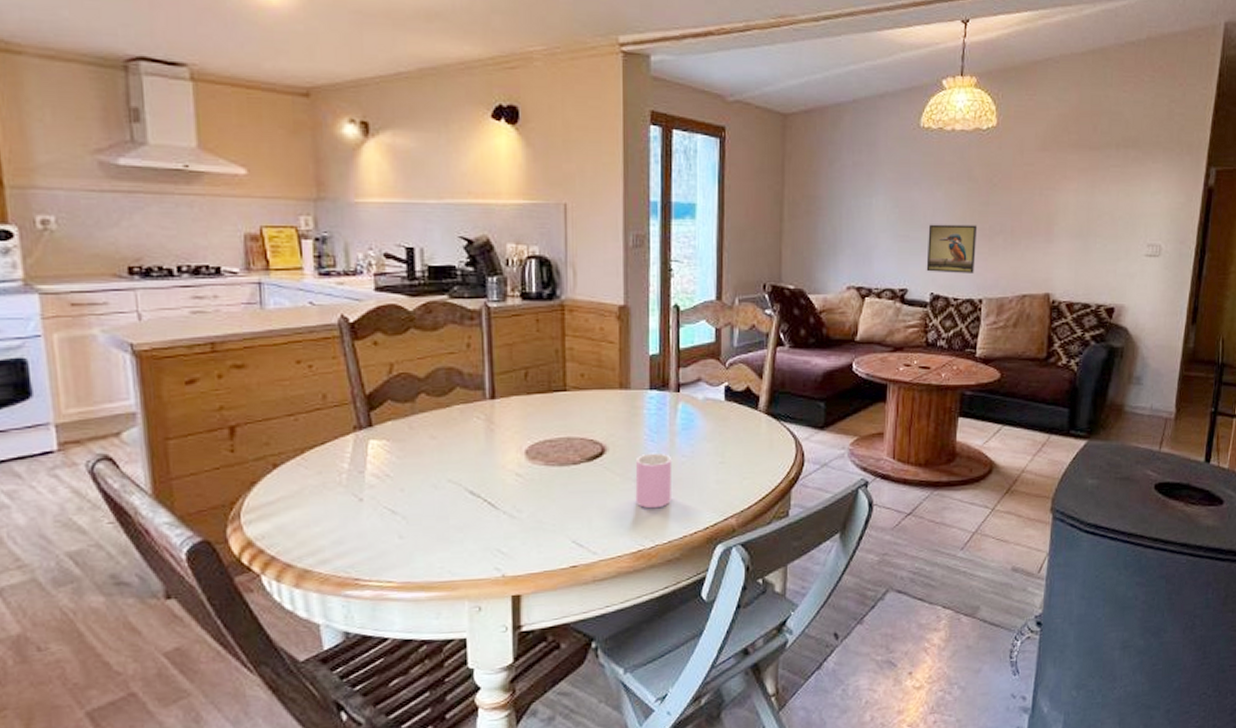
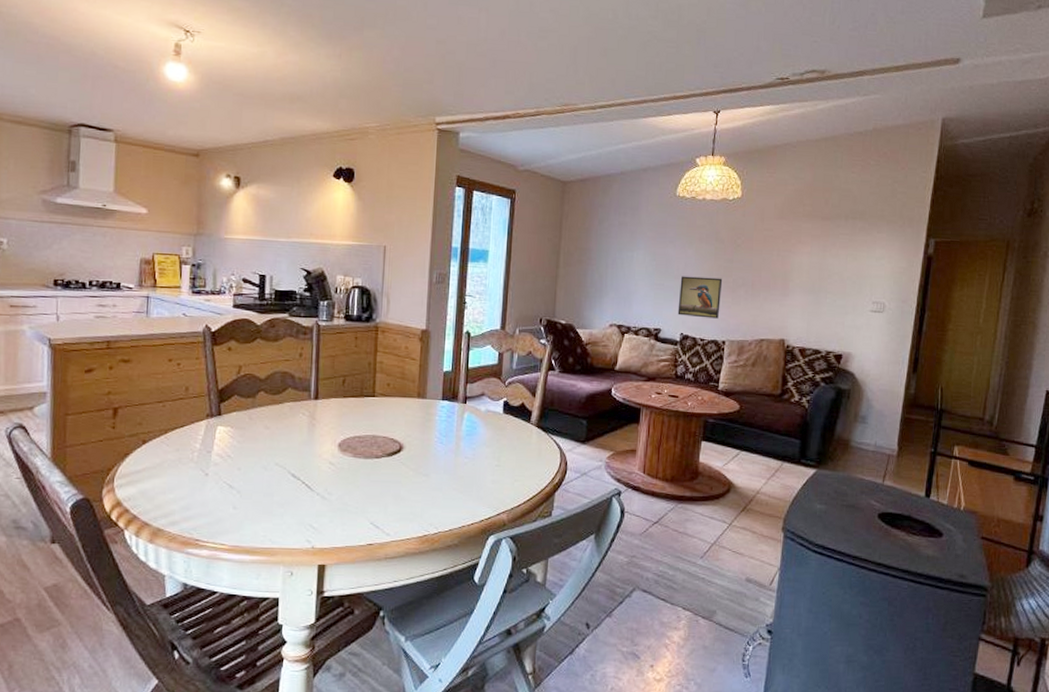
cup: present [635,452,673,509] -> none [424,453,457,501]

